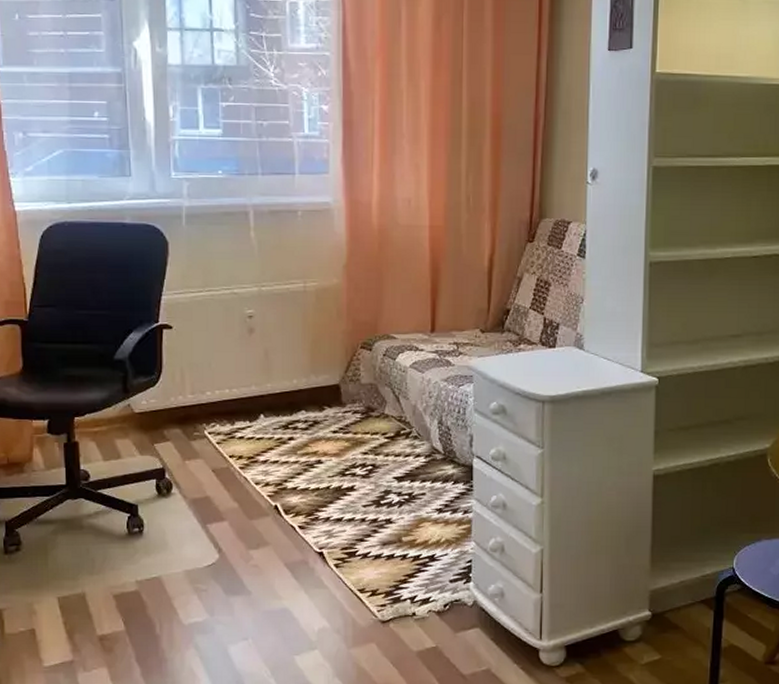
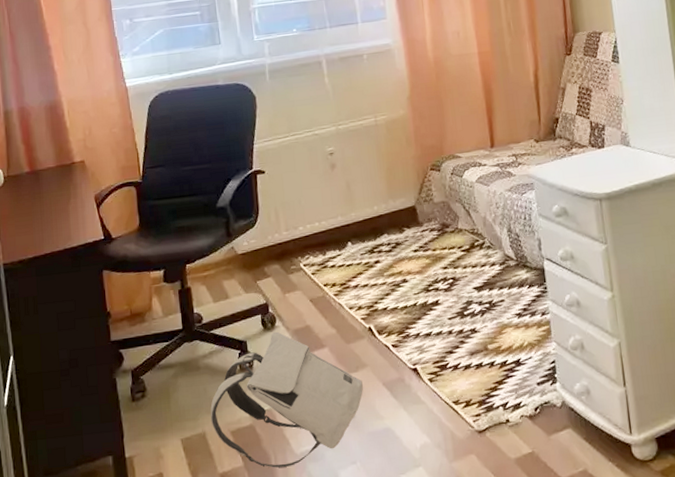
backpack: none [91,499,264,636] -> present [210,331,364,468]

